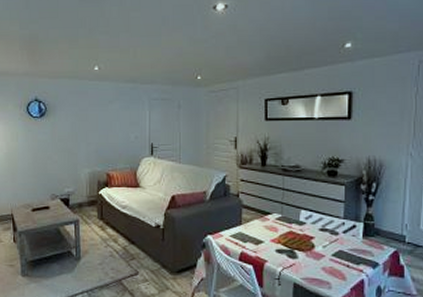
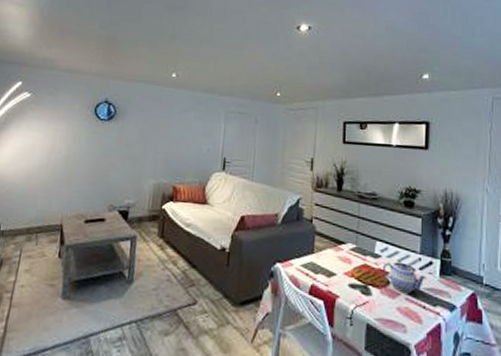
teapot: none [308,227,351,254] -> present [383,262,427,293]

